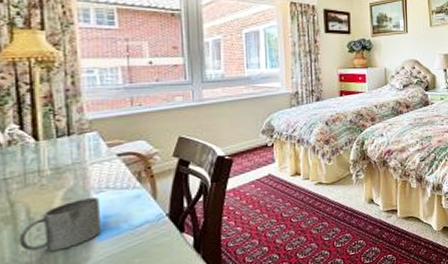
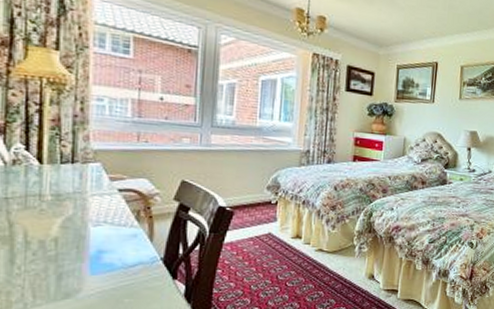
mug: present [19,197,102,252] -> none [14,230,96,278]

